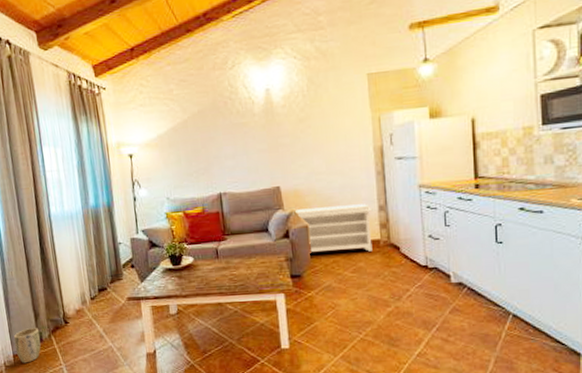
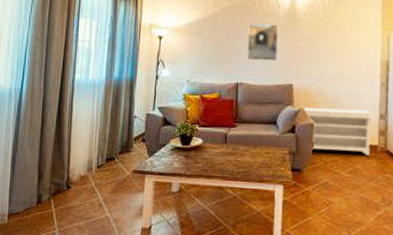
plant pot: present [13,328,41,364] -> none [12,188,40,224]
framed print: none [223,122,259,167] -> present [247,23,279,62]

